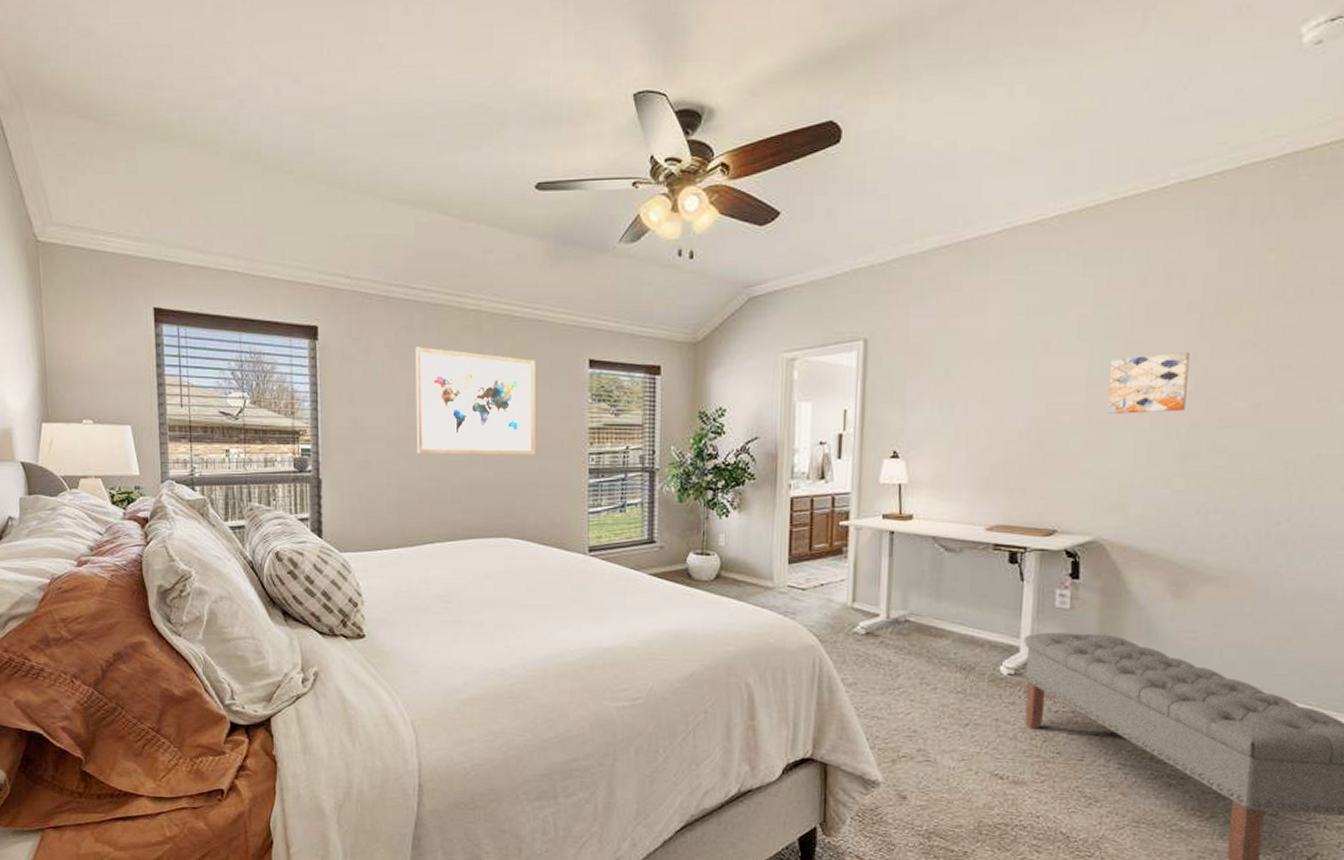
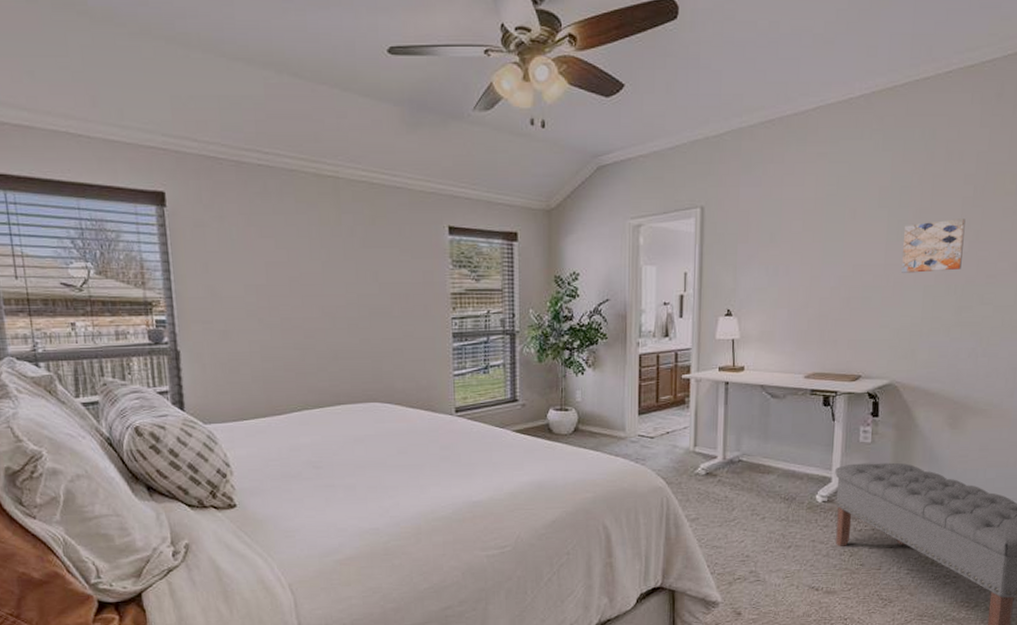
wall art: present [415,347,535,455] -> none [271,213,399,323]

